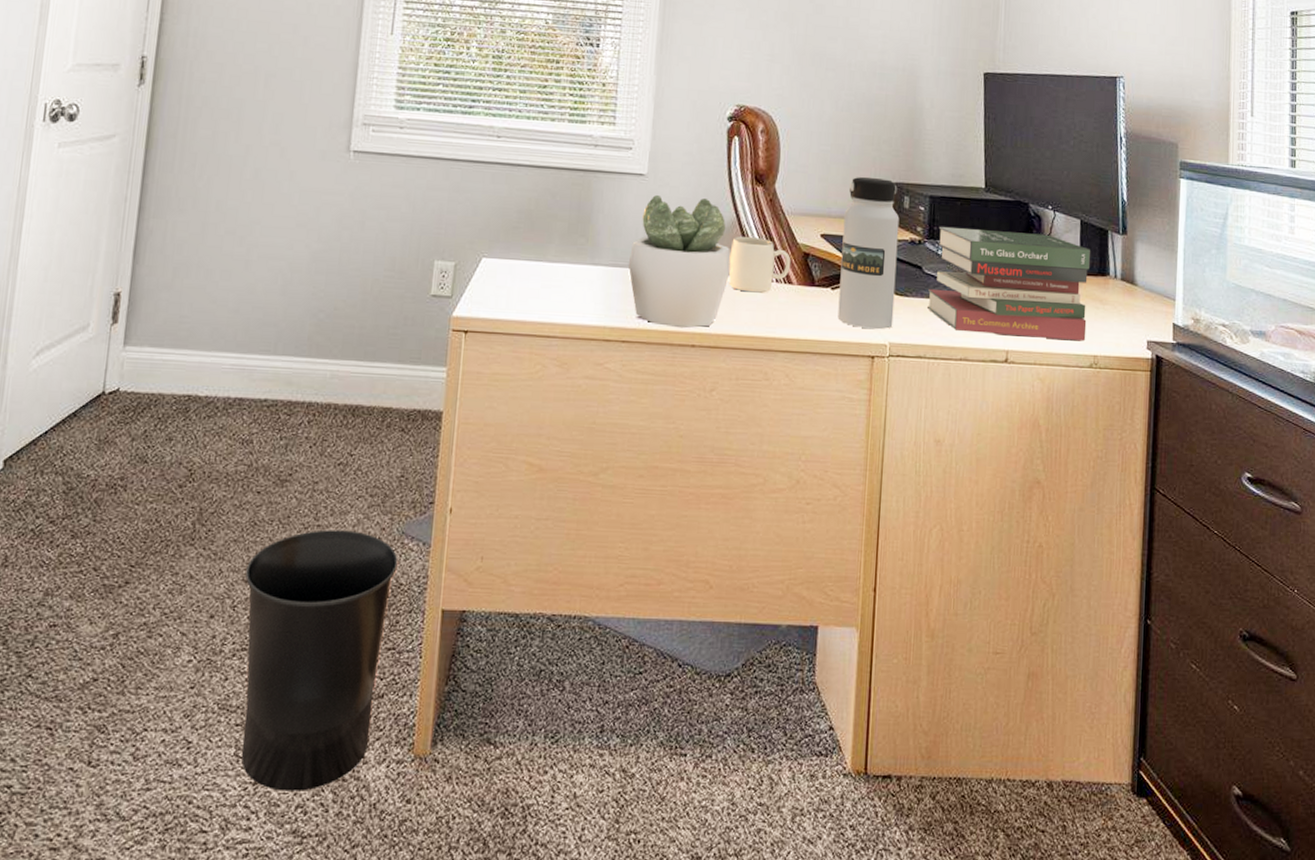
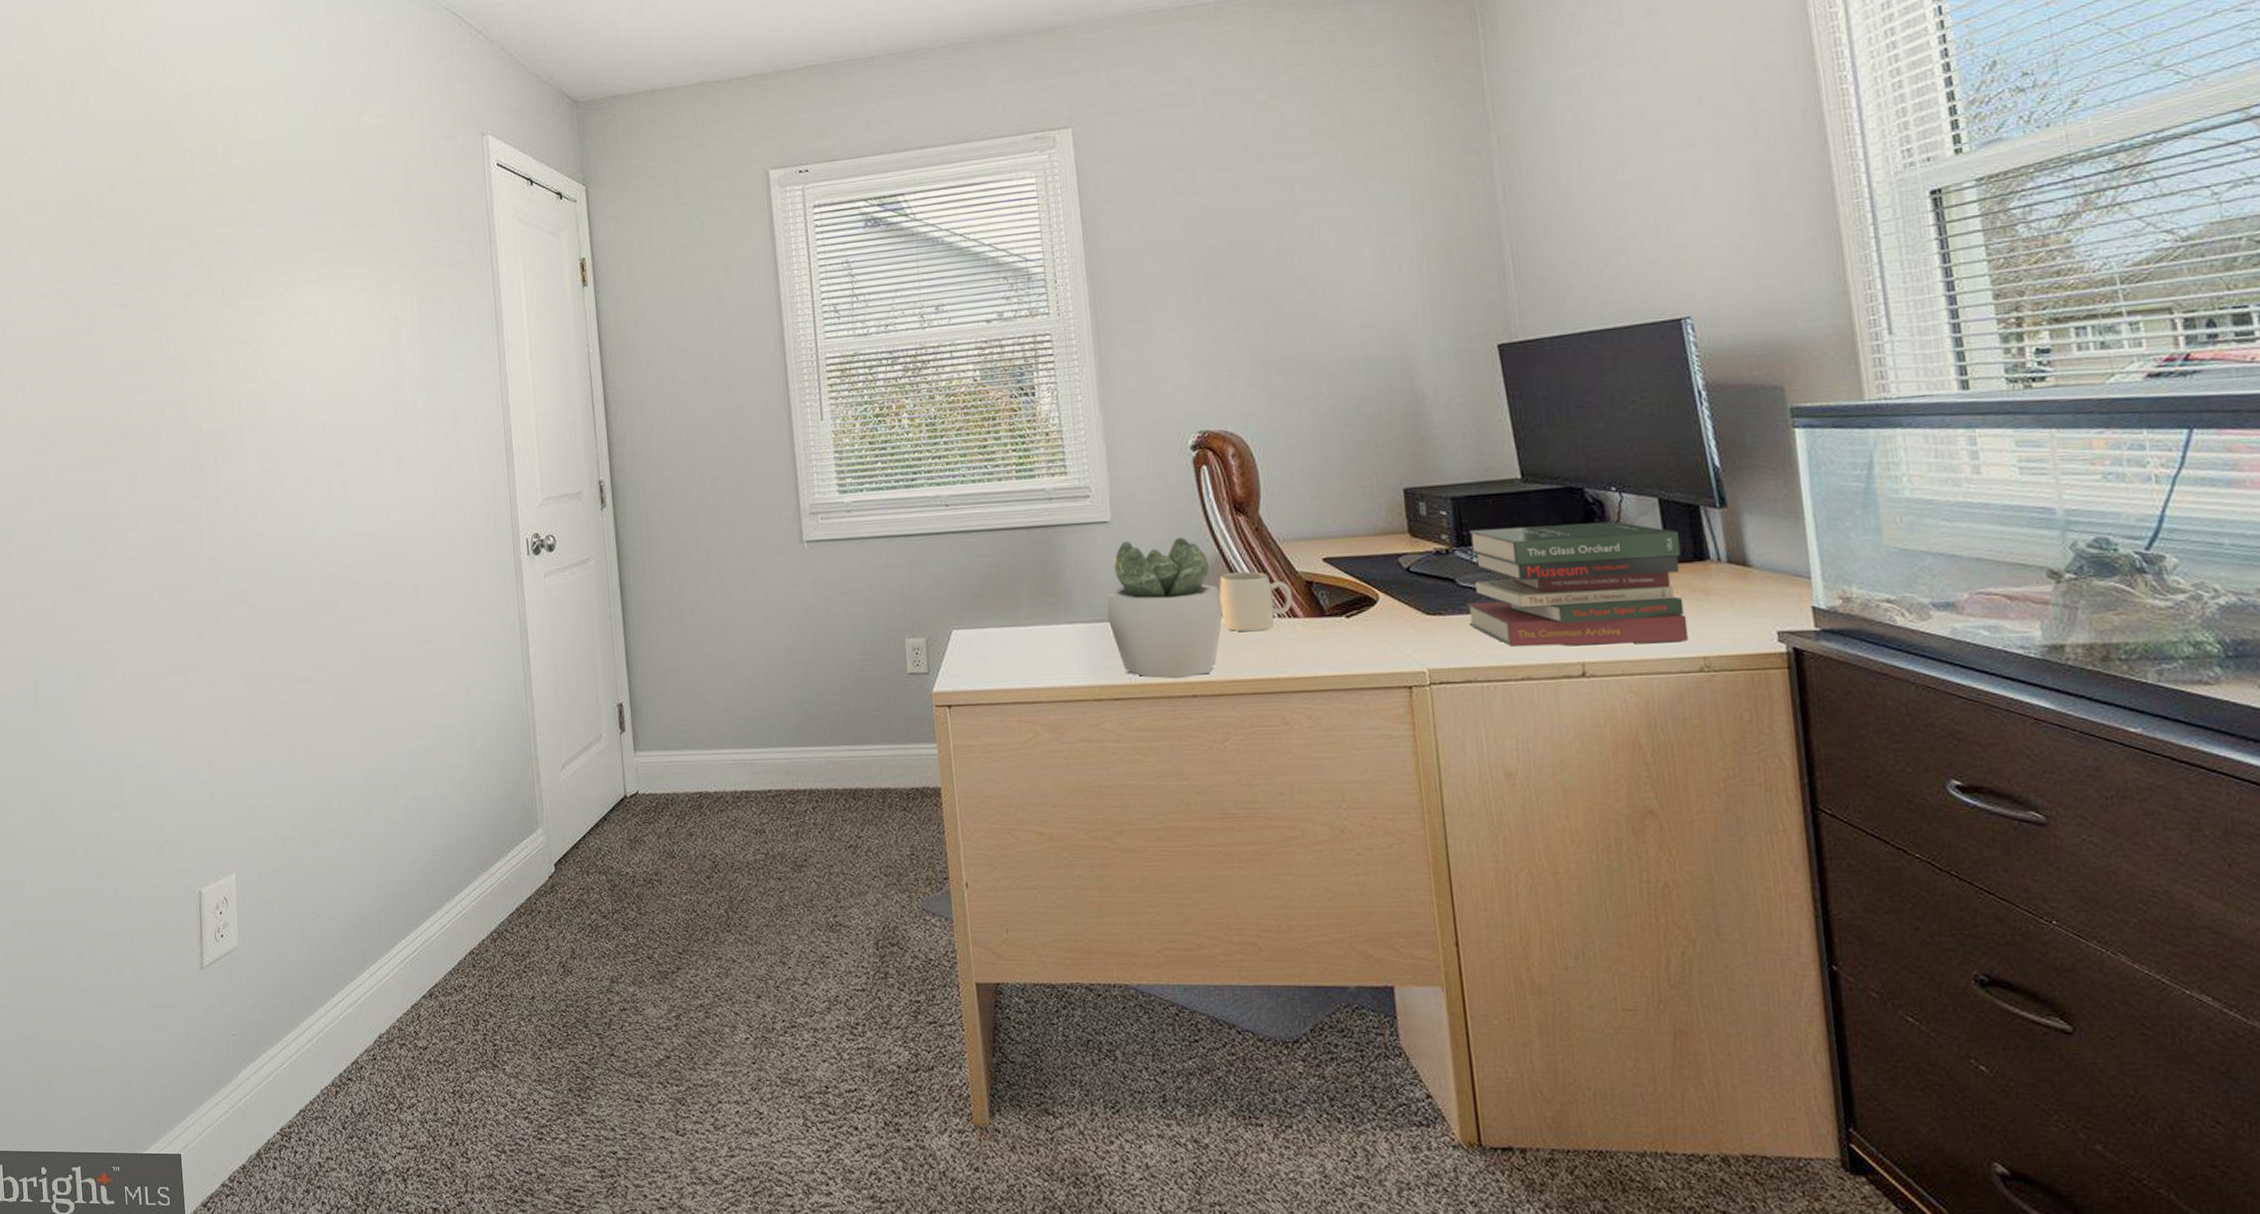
waste bin: present [241,529,398,791] -> none [782,910,928,1159]
water bottle: present [837,177,900,330] -> none [1347,486,1429,657]

